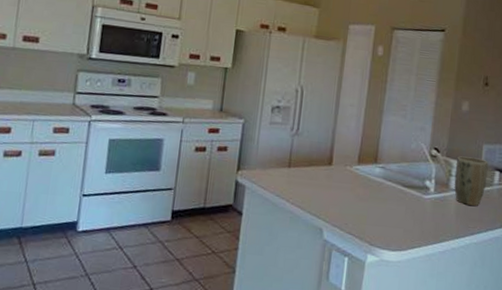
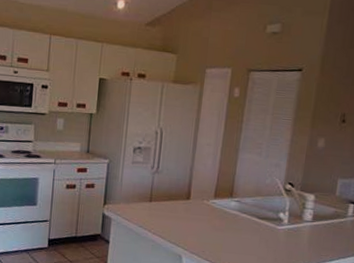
plant pot: present [454,156,488,206] -> none [307,190,343,236]

